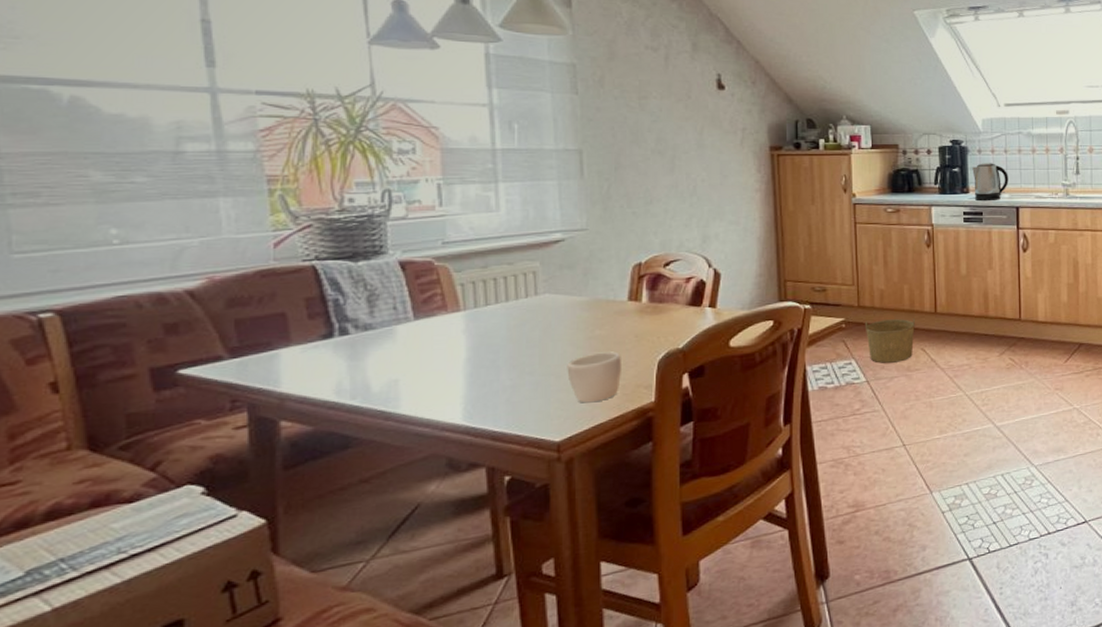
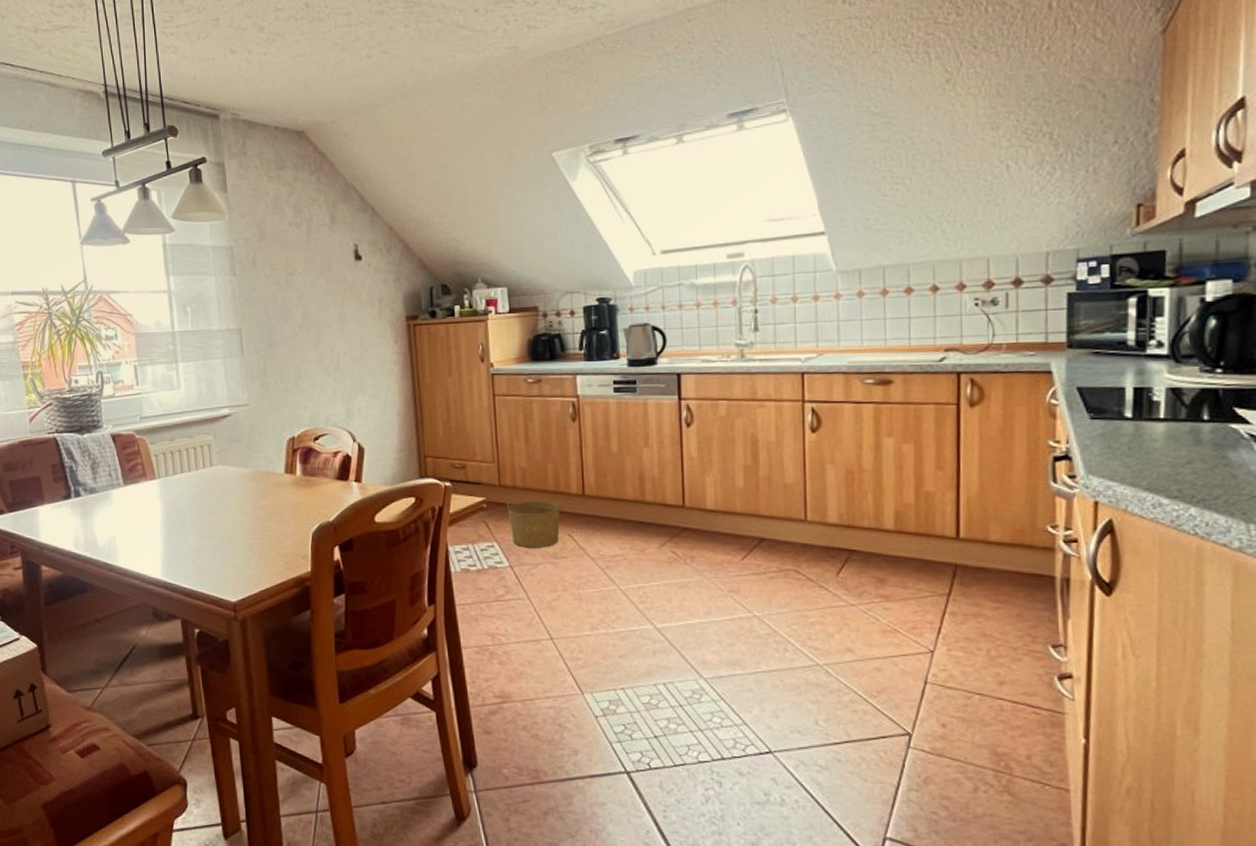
mug: present [567,351,621,403] -> none [238,521,282,568]

